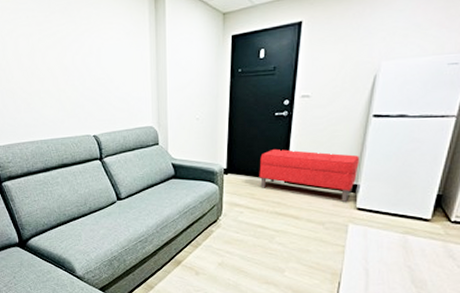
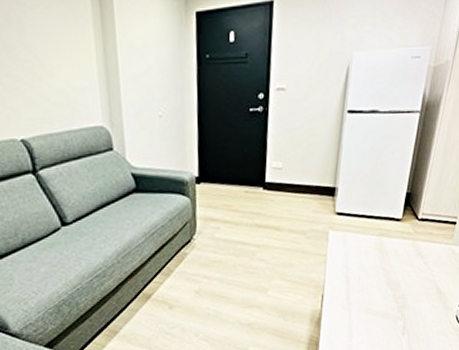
bench: present [259,148,360,203] -> none [235,150,337,208]

